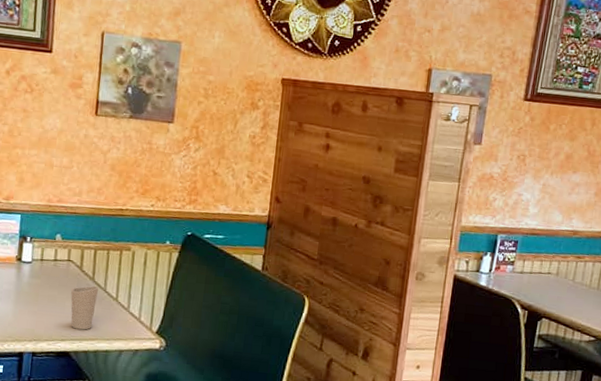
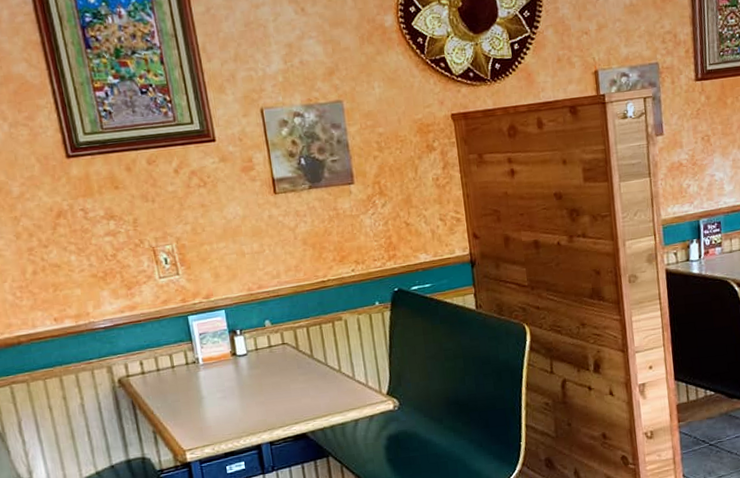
cup: present [70,286,99,330] -> none [293,362,323,410]

